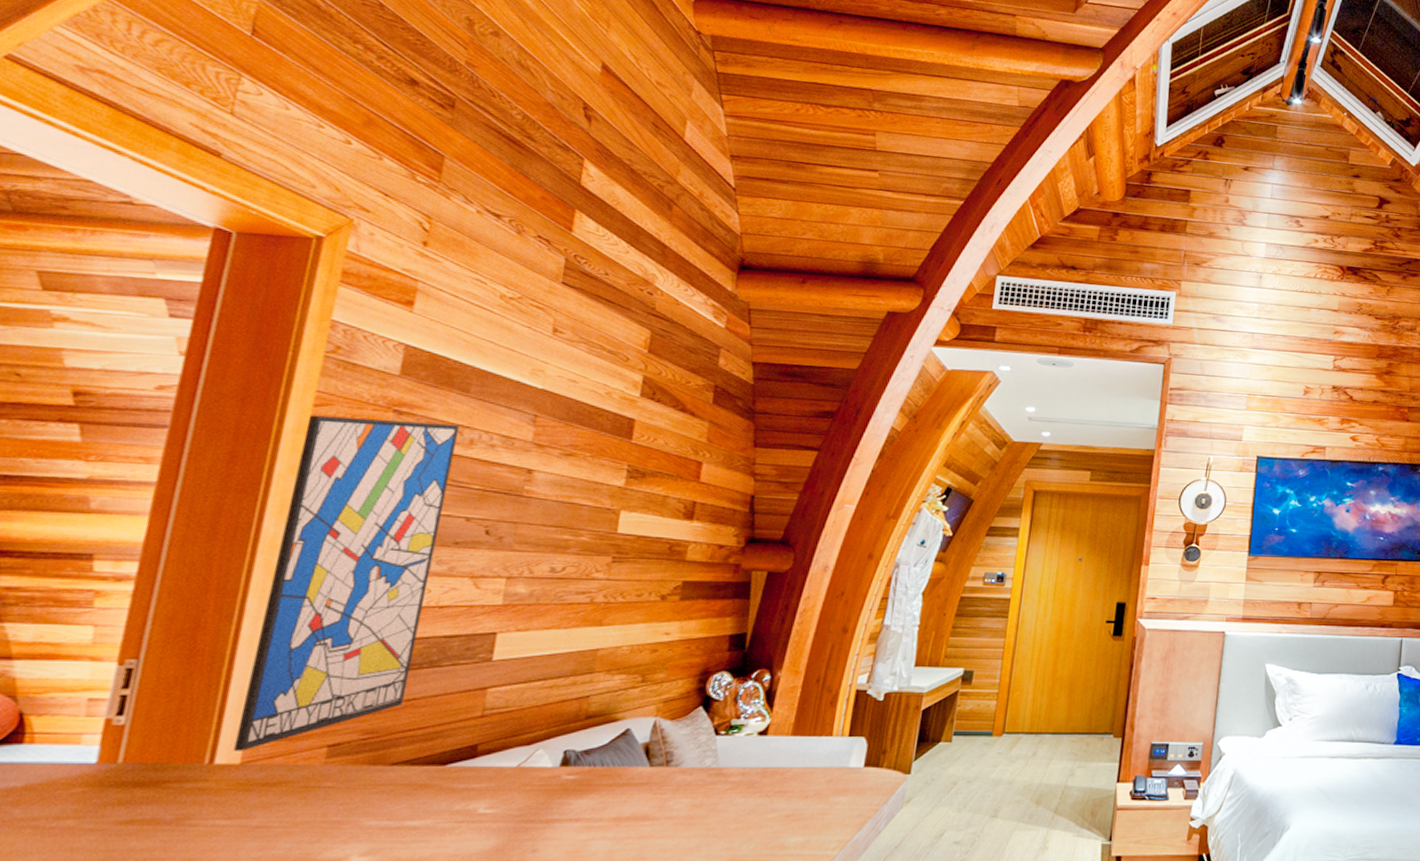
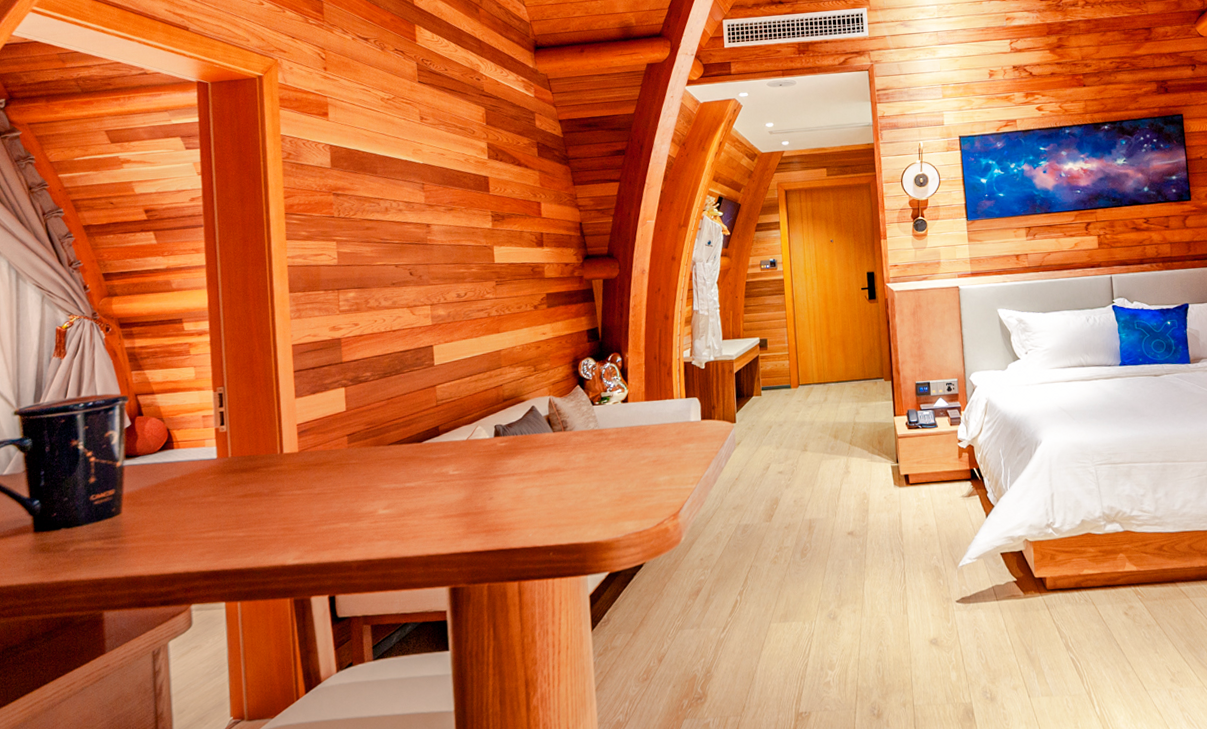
wall art: present [233,415,460,751] -> none [283,198,386,443]

